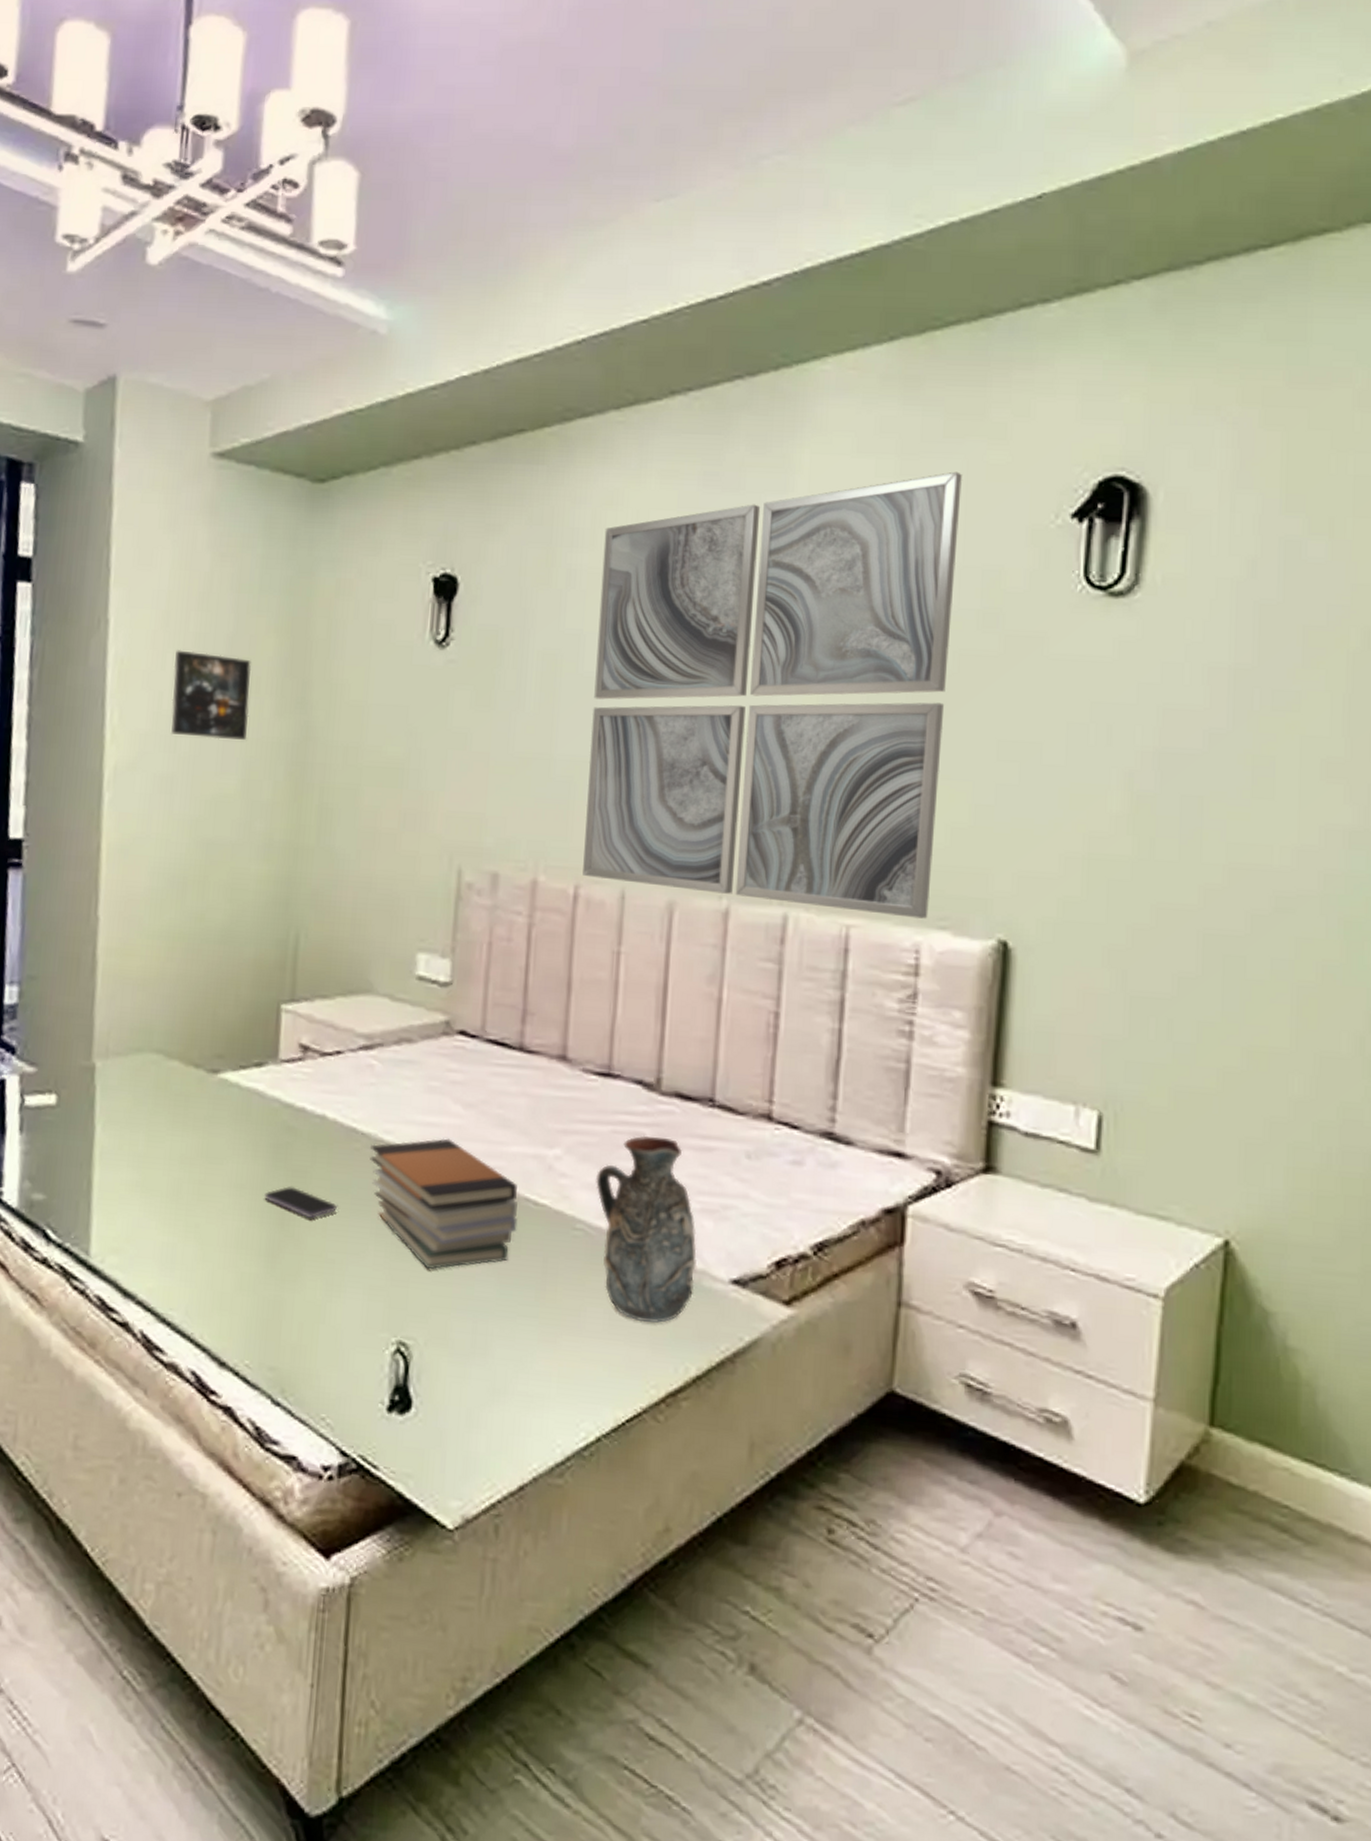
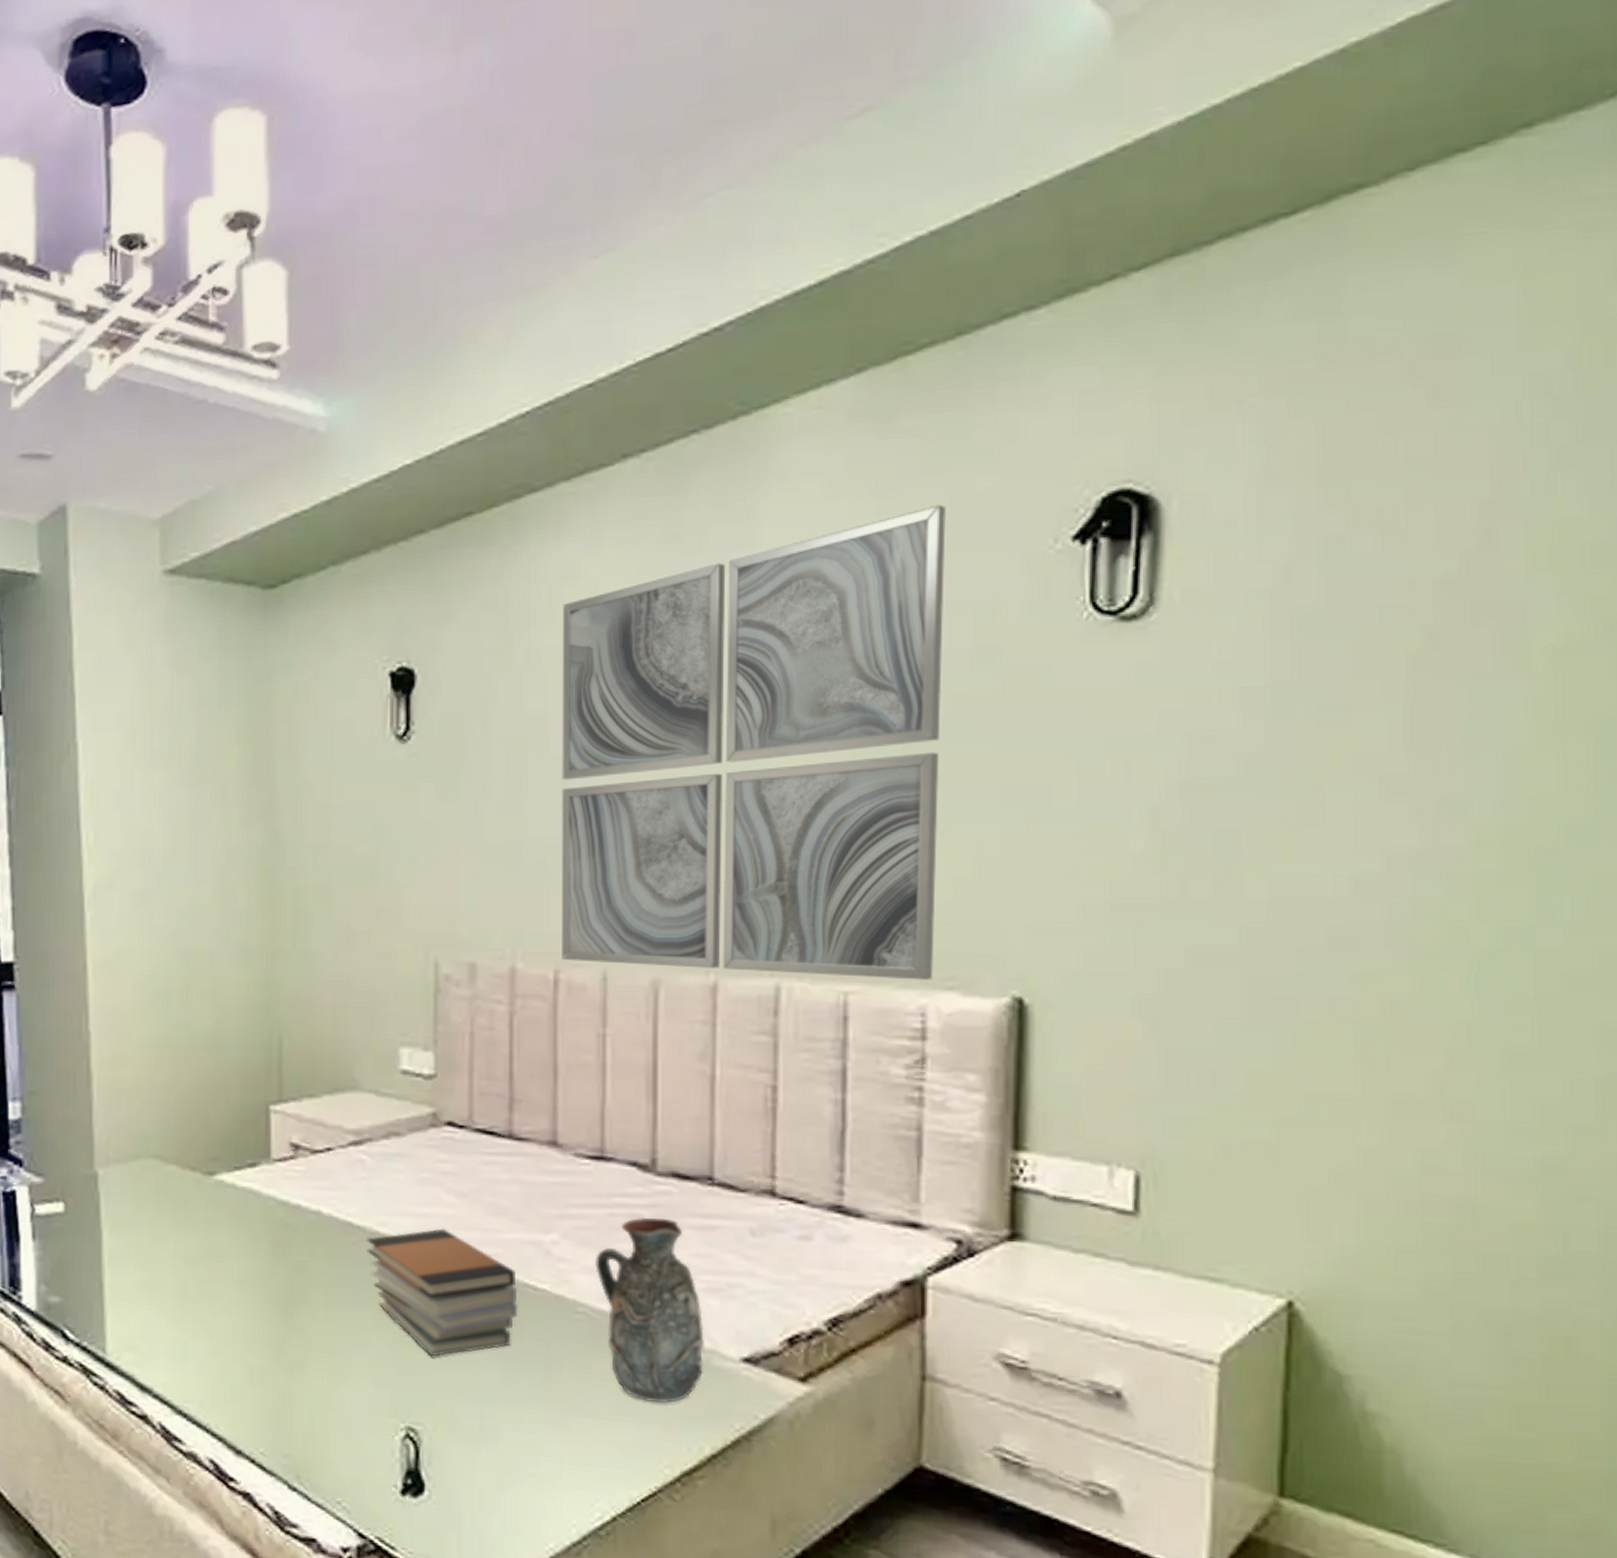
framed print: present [171,650,251,740] -> none [142,767,218,852]
smartphone: present [264,1186,338,1218] -> none [267,1280,339,1311]

